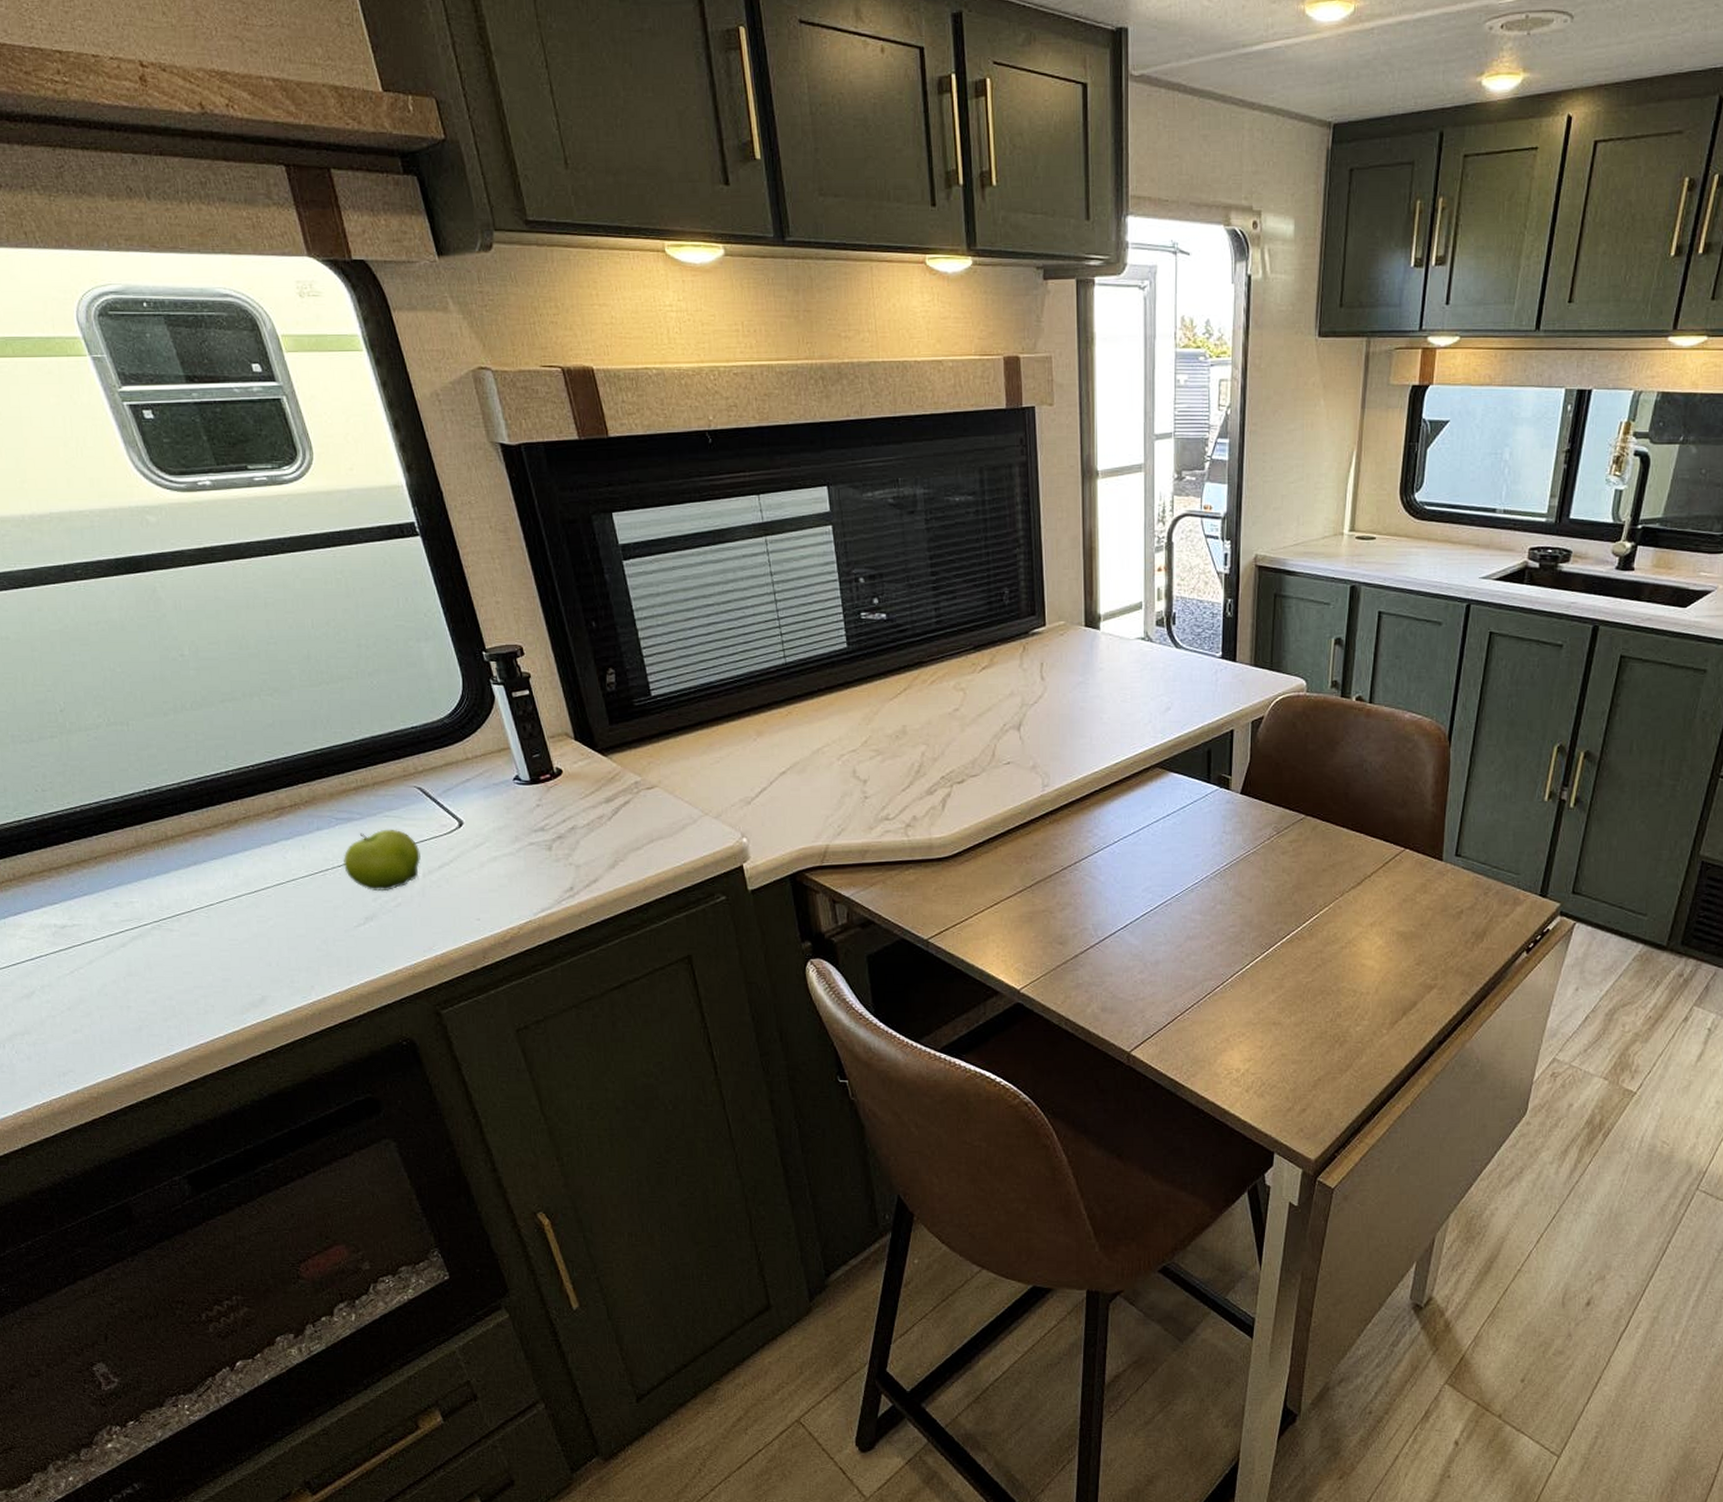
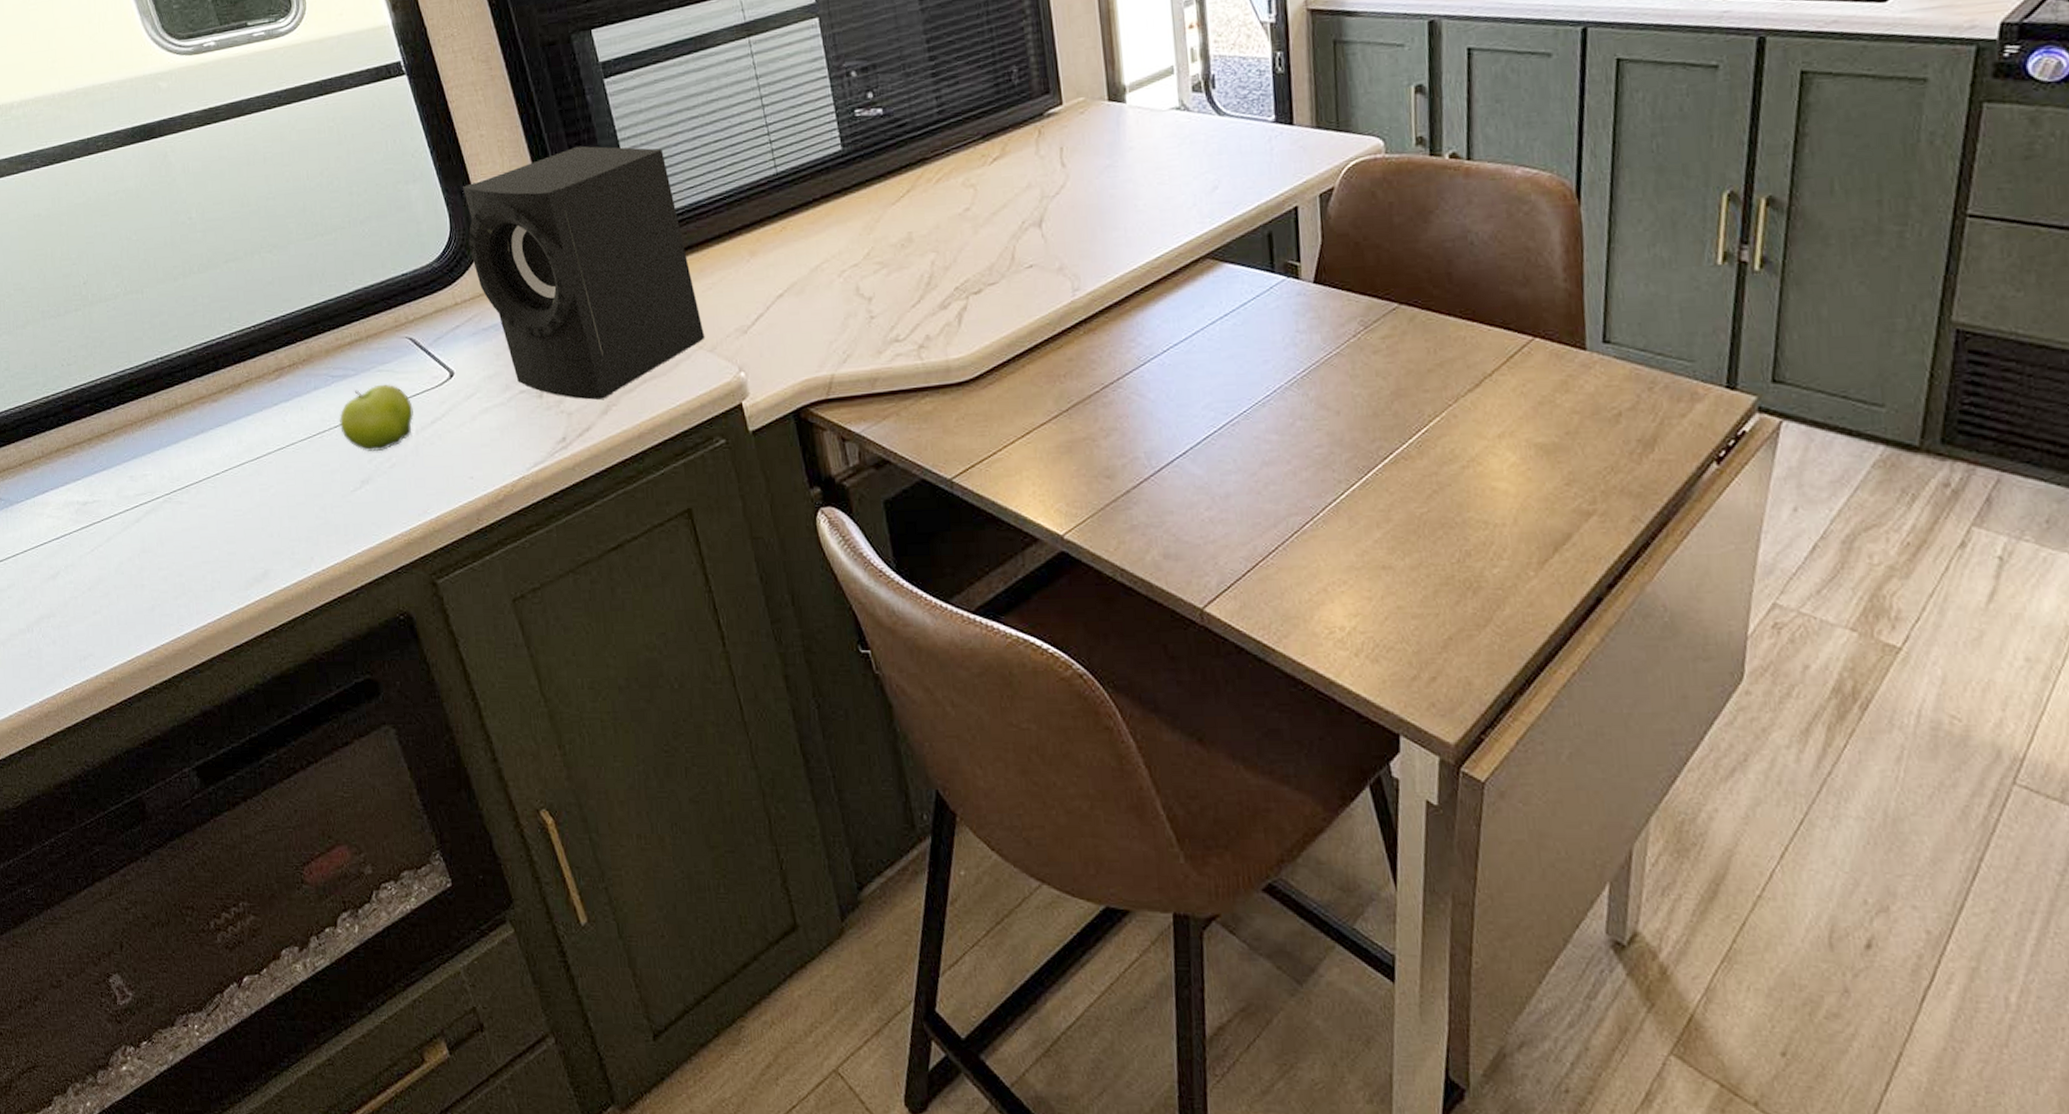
speaker: none [476,621,711,856] -> present [462,146,705,401]

